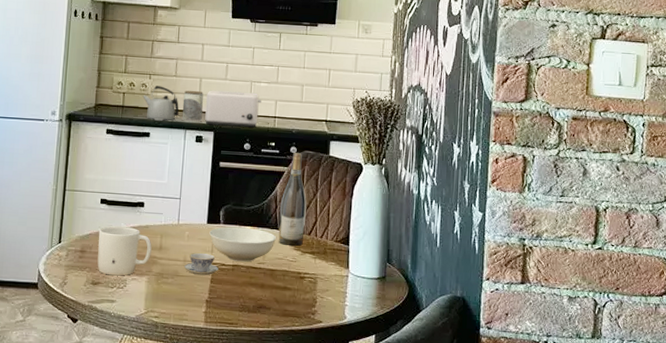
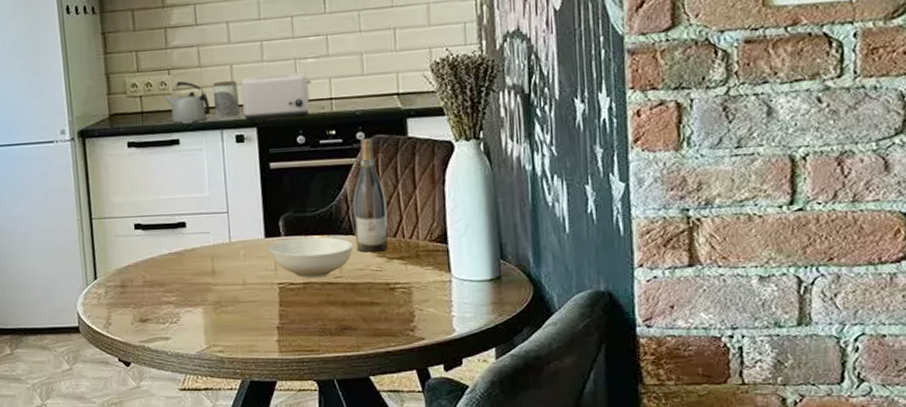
mug: present [97,226,152,276] -> none [137,252,204,310]
teacup: present [183,252,218,276] -> none [244,272,287,299]

